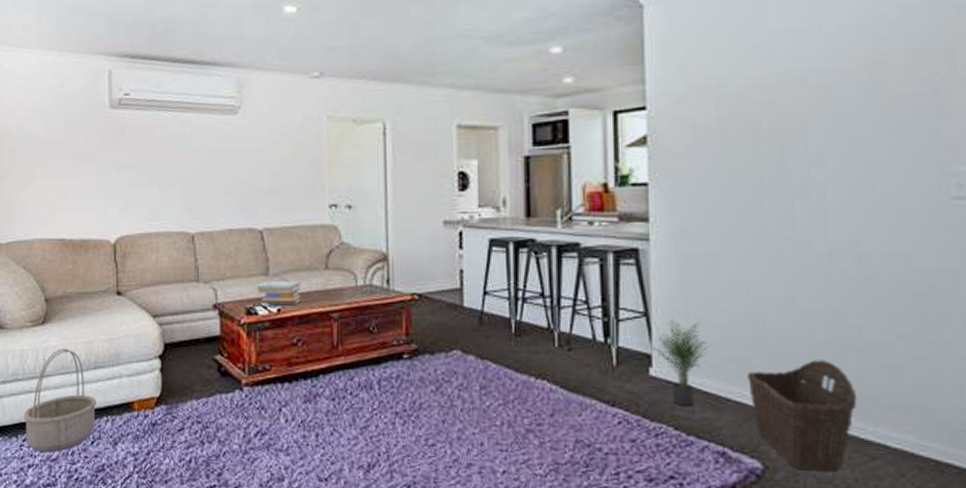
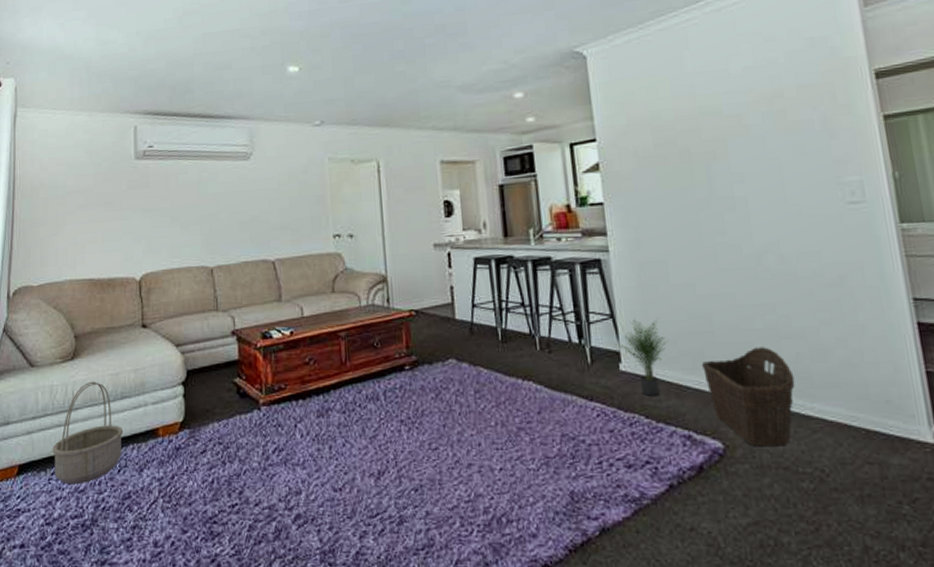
books: present [255,281,301,306] -> none [269,305,311,329]

